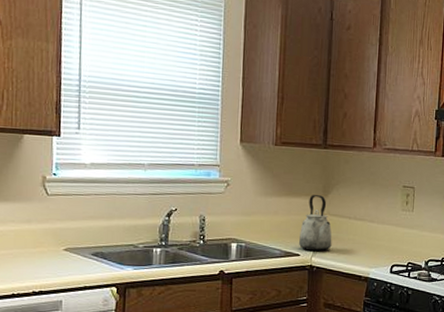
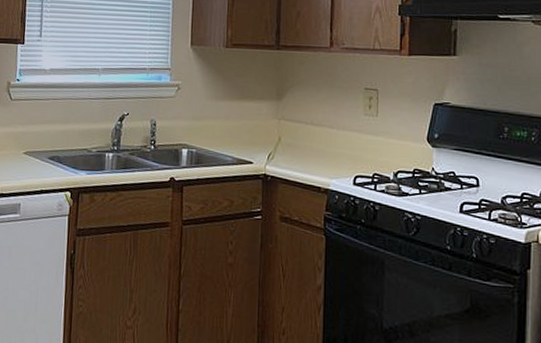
kettle: present [298,195,332,251] -> none [251,98,288,159]

